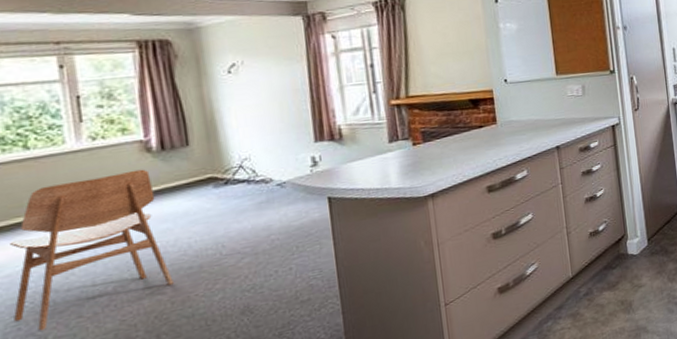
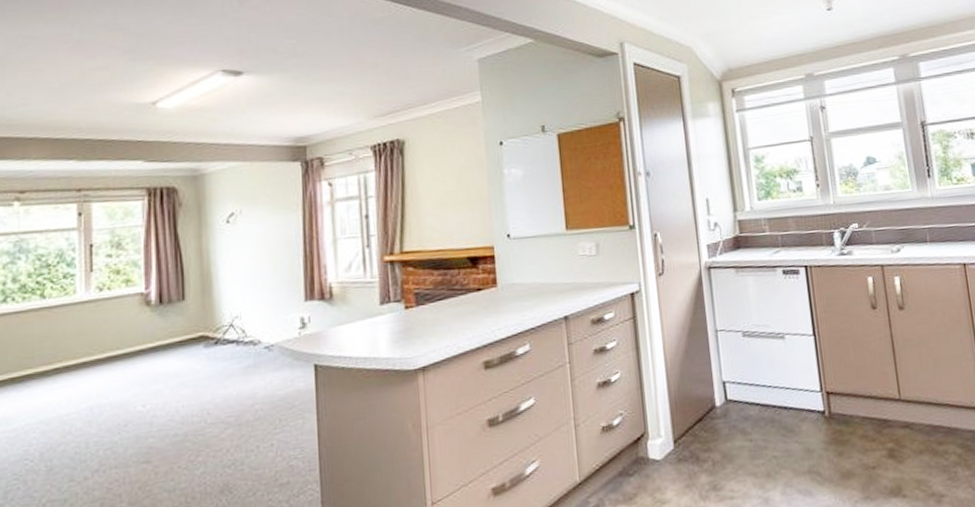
dining chair: present [10,169,174,331] -> none [15,323,159,493]

